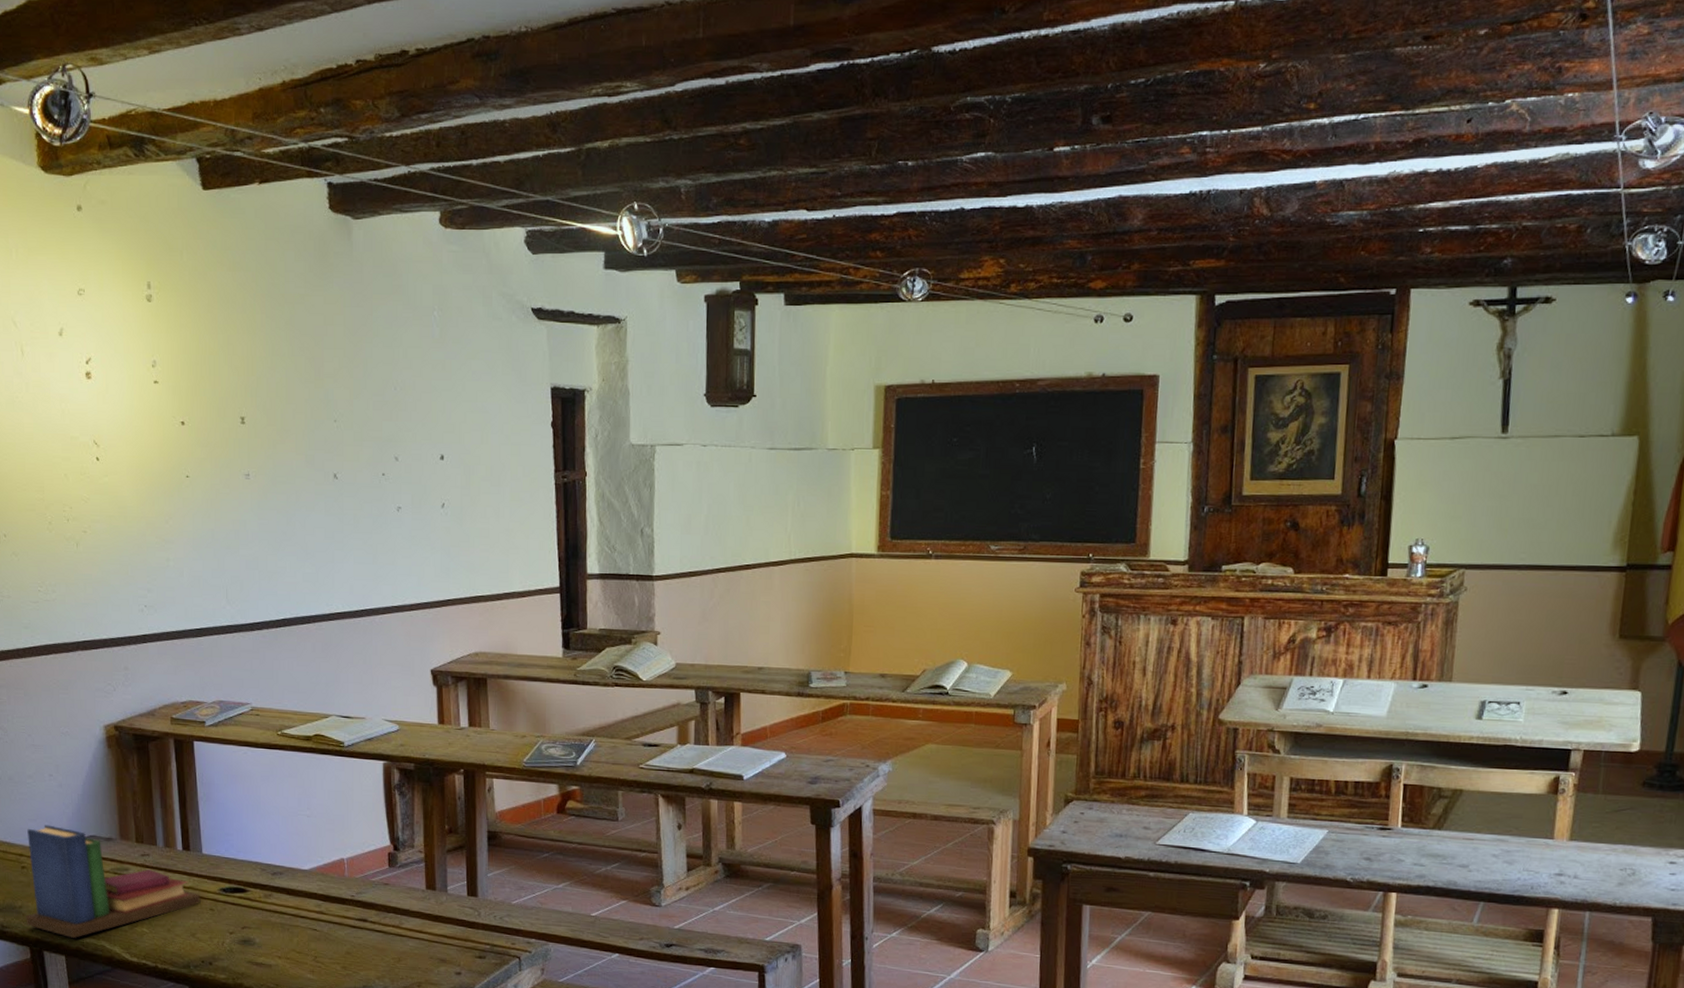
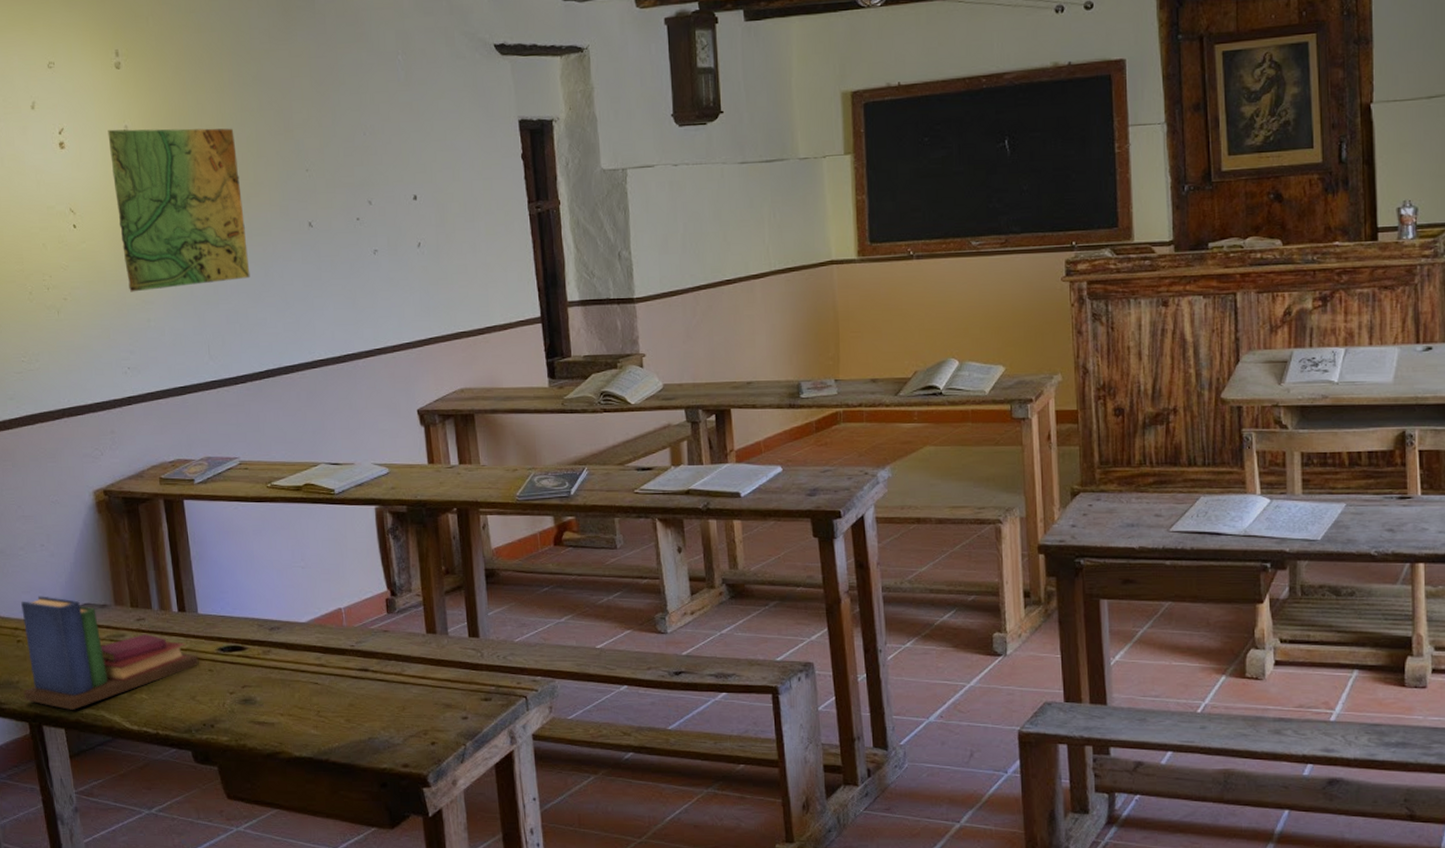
map: none [136,363,272,530] -> present [107,128,250,292]

